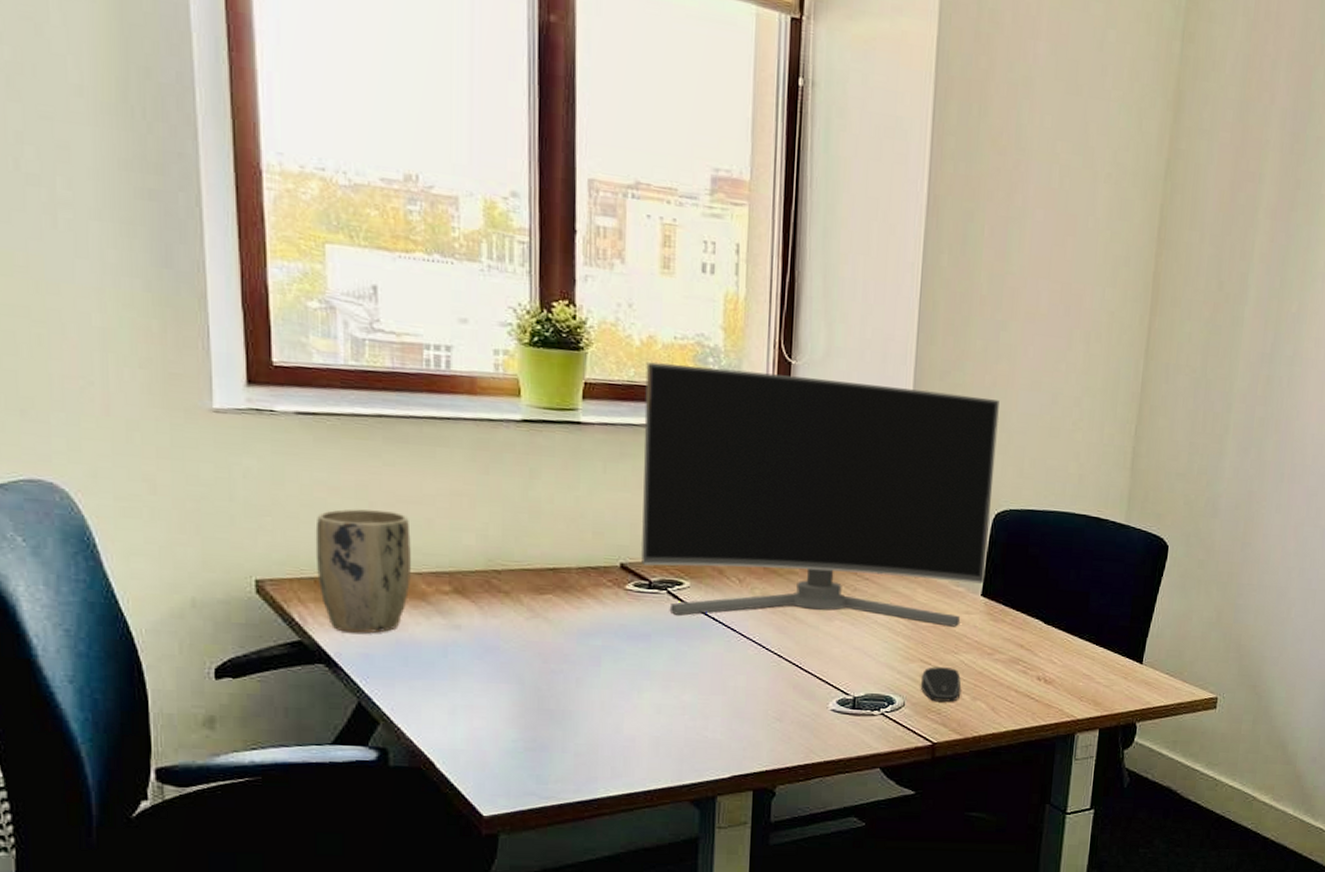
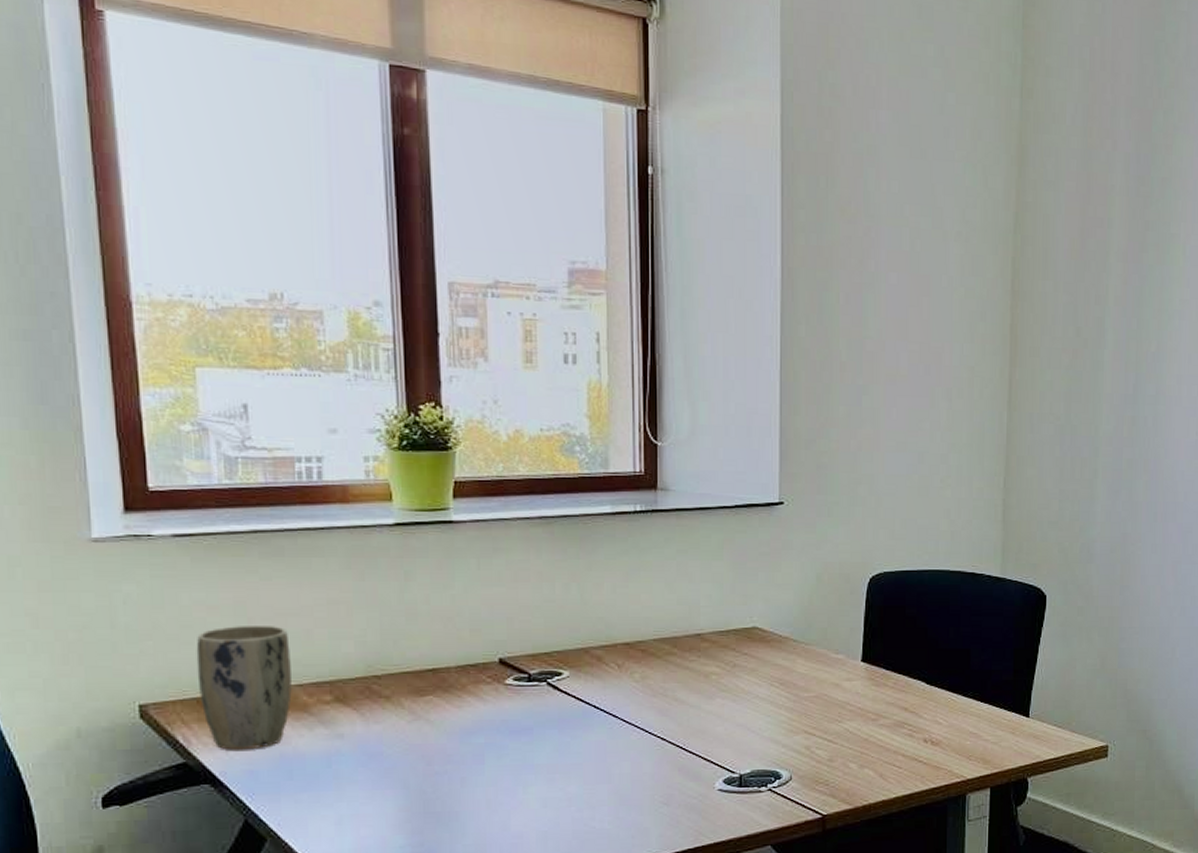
computer monitor: present [641,362,999,627] -> none [514,455,866,706]
computer mouse: present [920,667,962,702] -> none [806,737,848,772]

